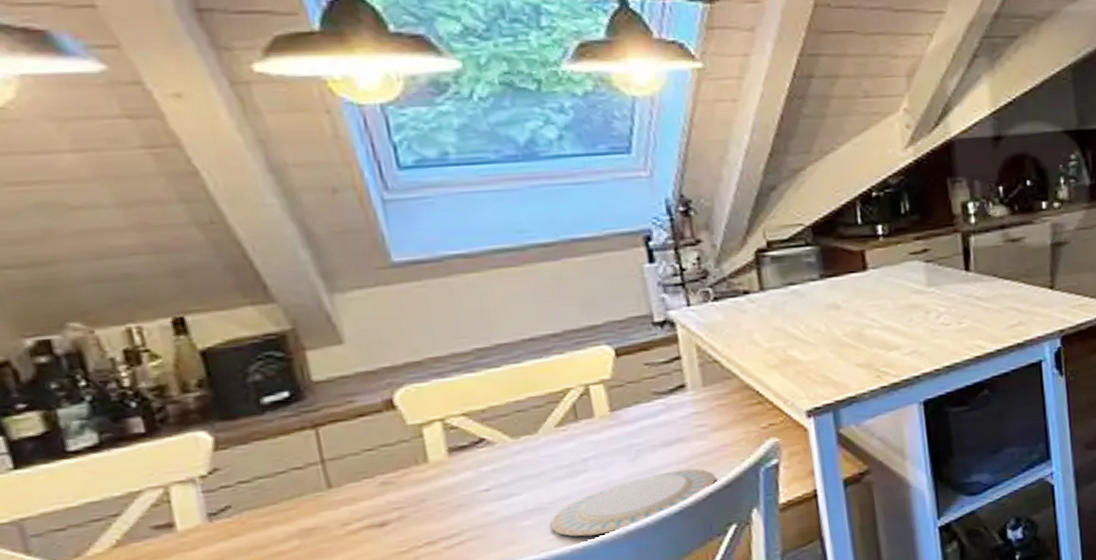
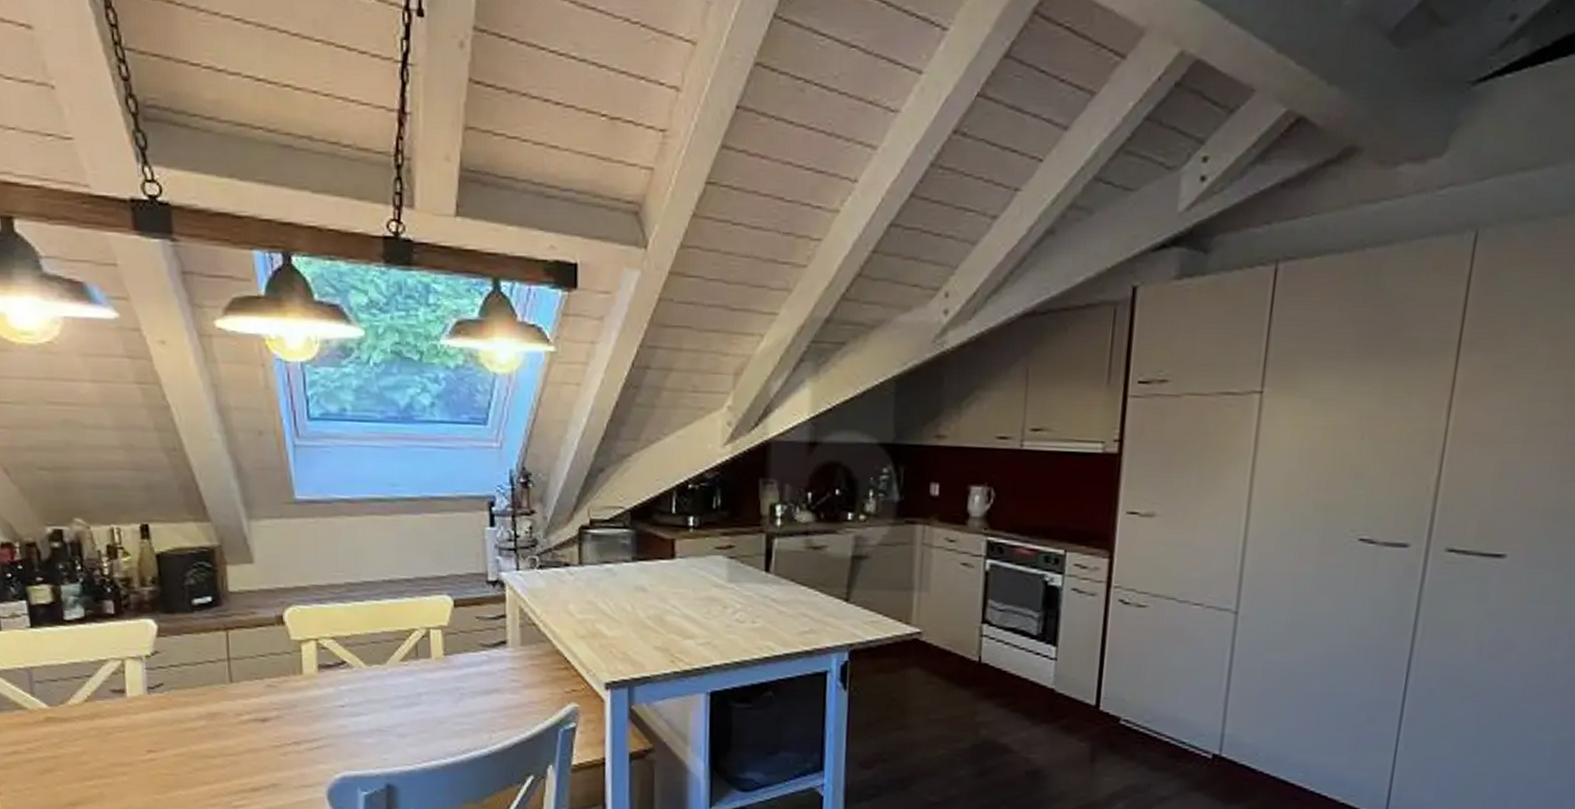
plate: present [549,468,716,537] -> none [386,717,522,763]

